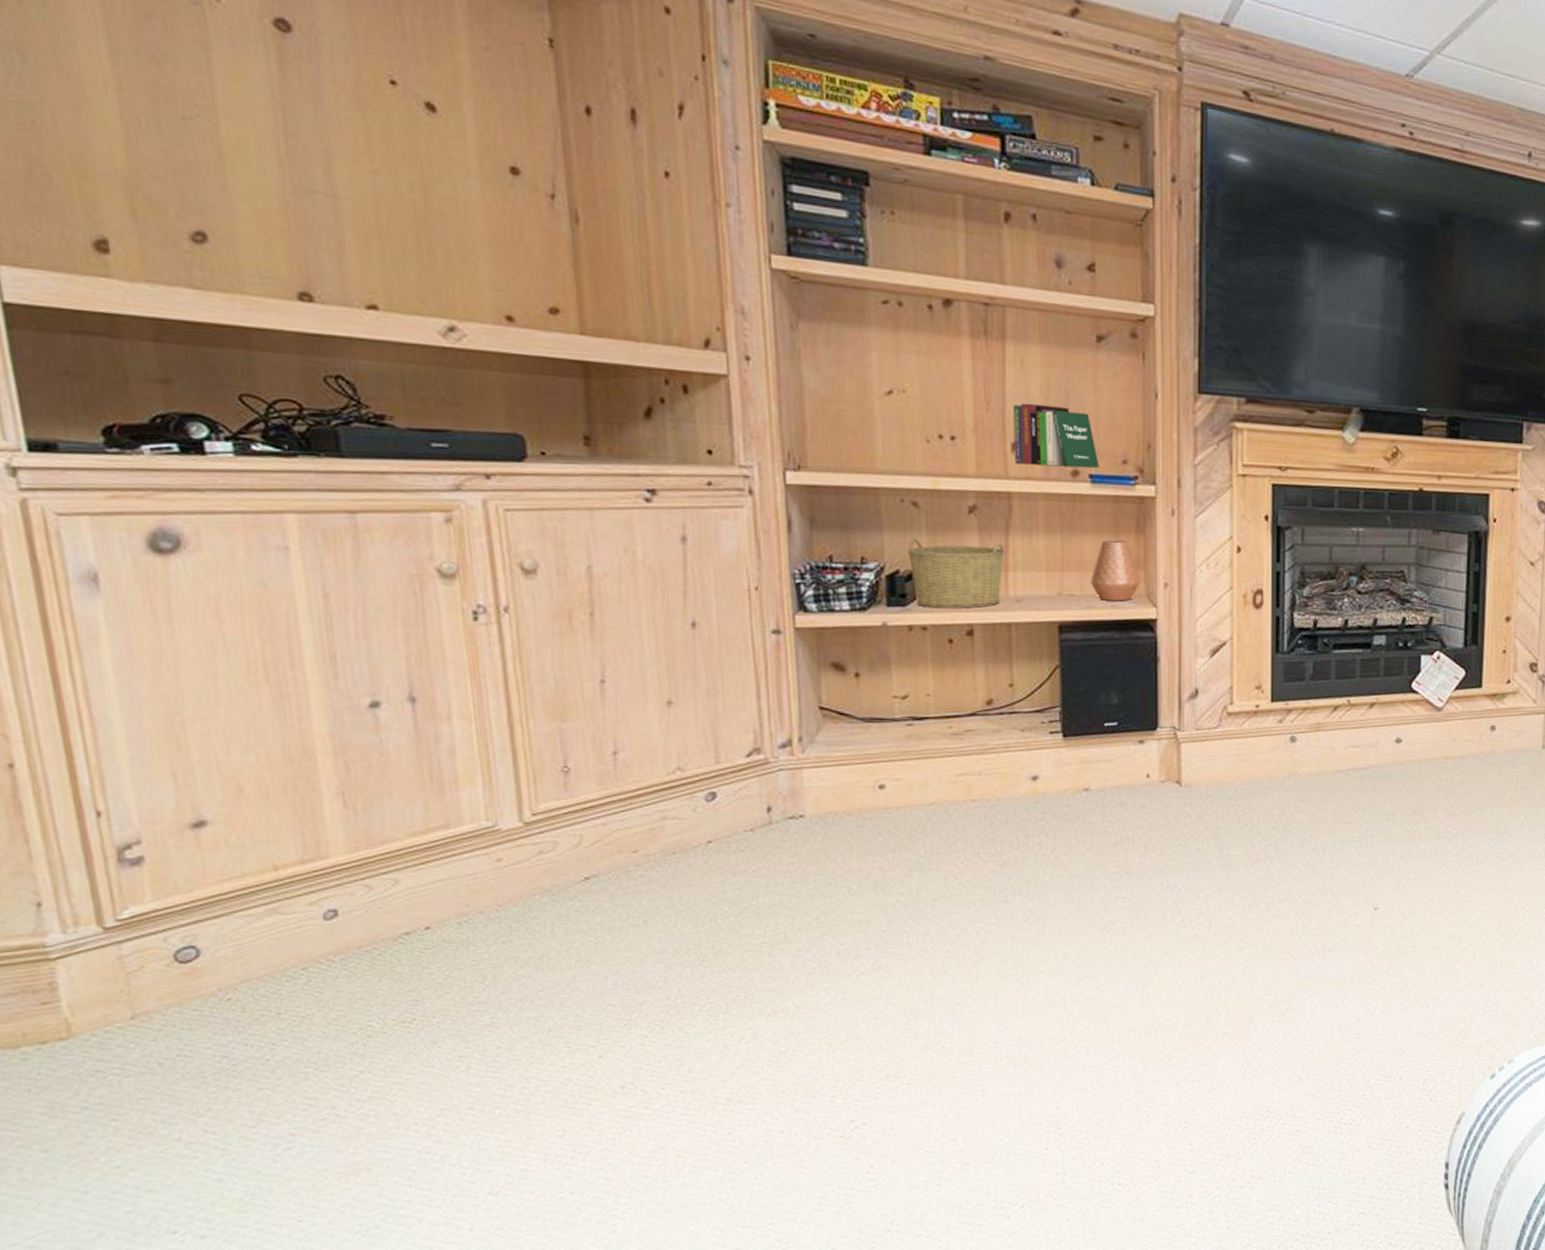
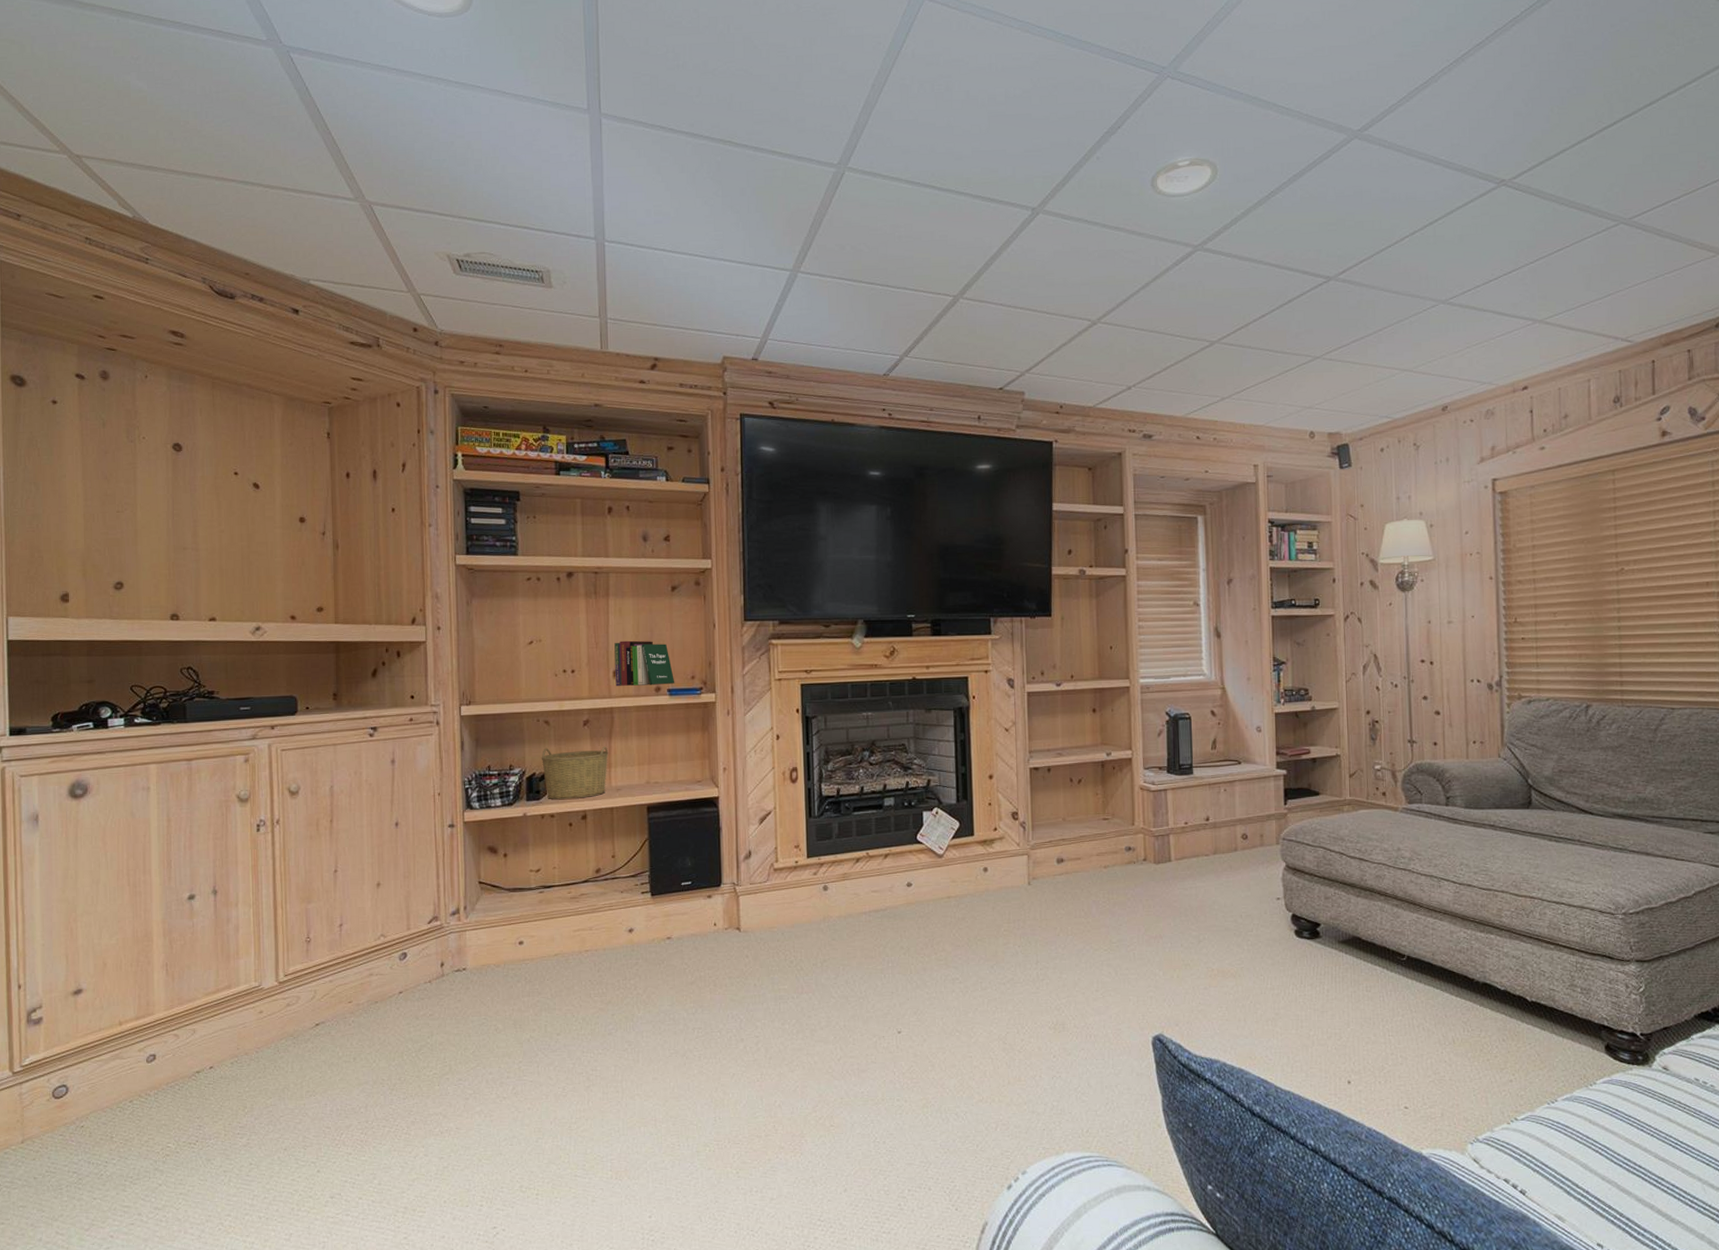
vase: present [1090,539,1140,602] -> none [669,737,706,785]

